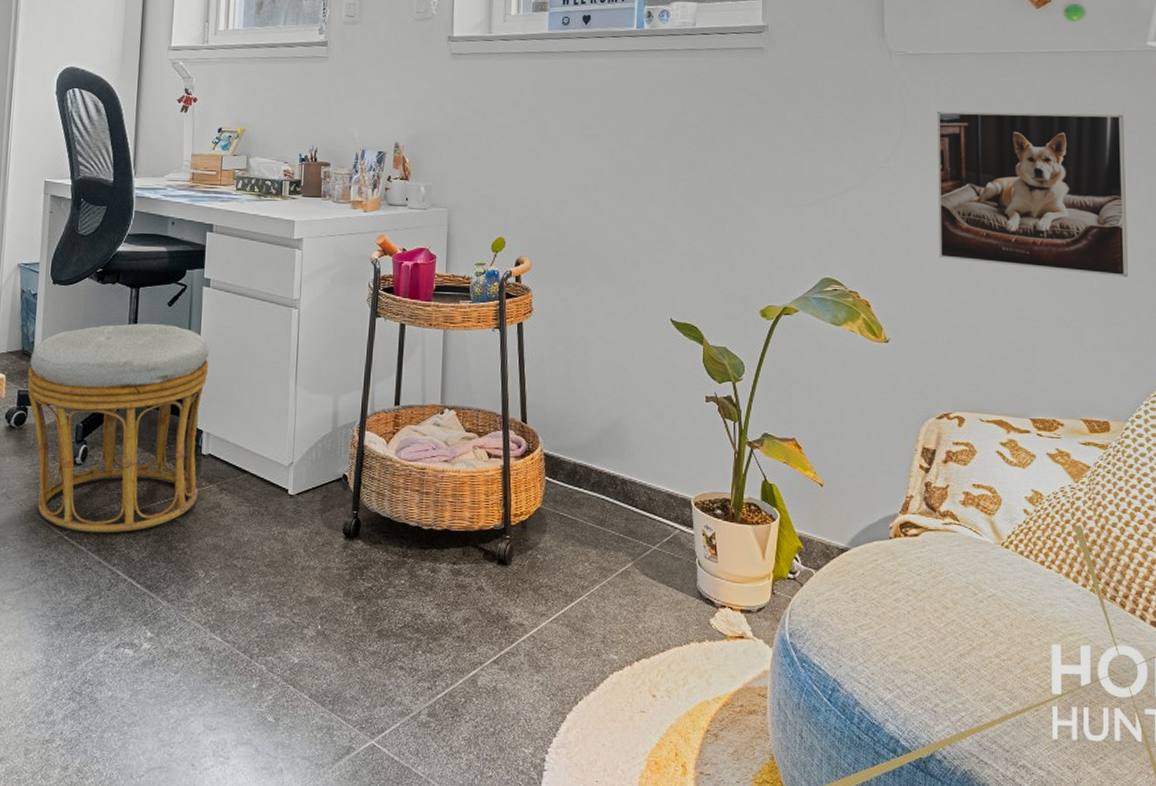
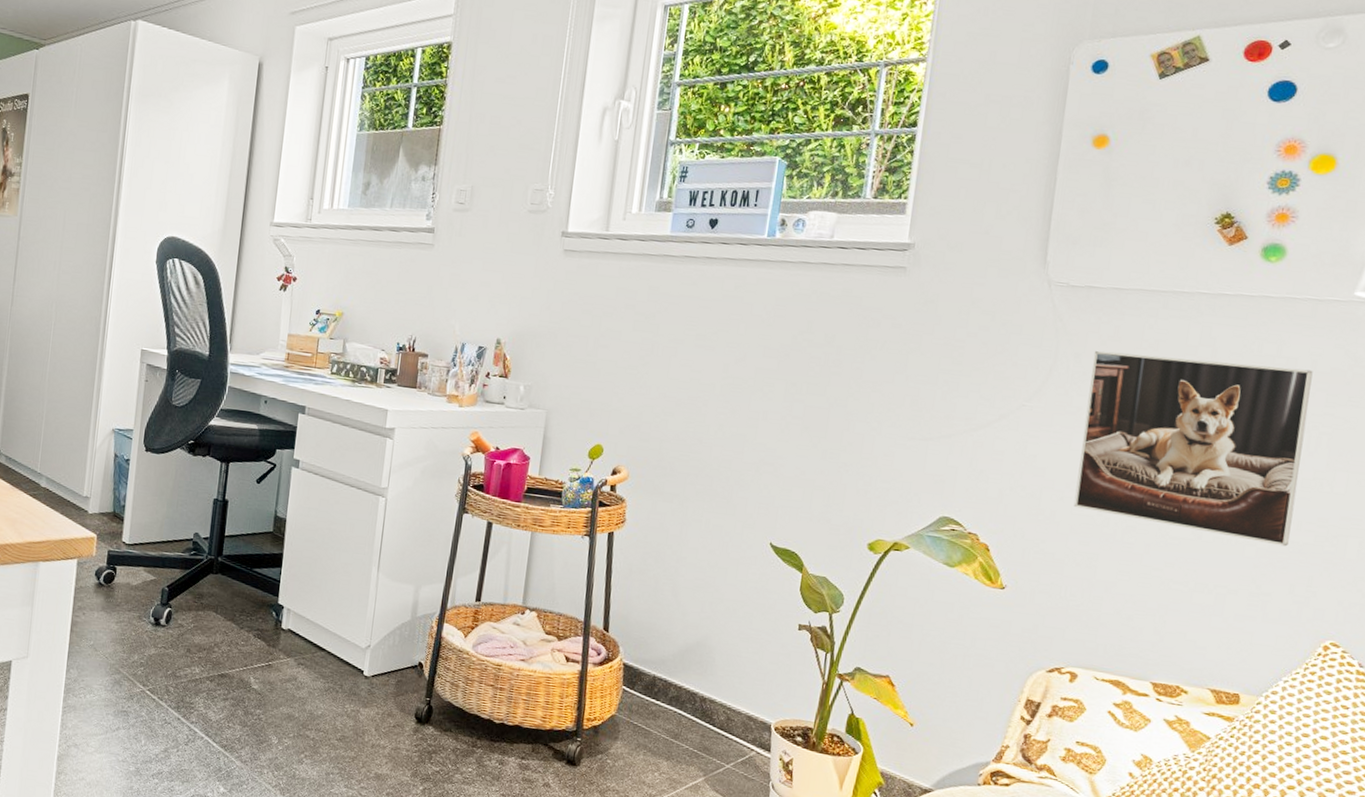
ottoman: present [27,323,209,534] -> none [116,495,294,694]

